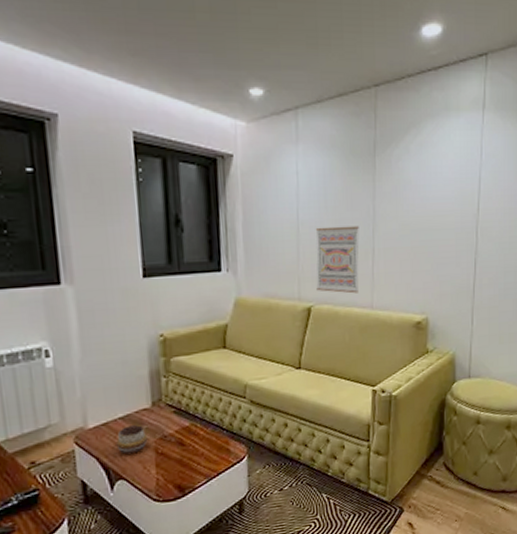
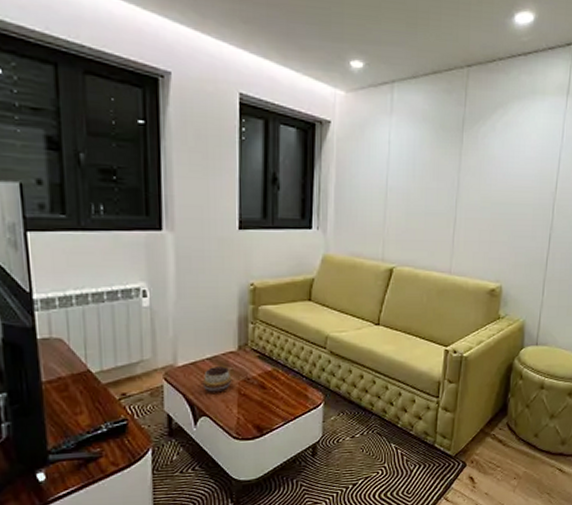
wall art: present [315,225,359,294] -> none [399,194,443,258]

